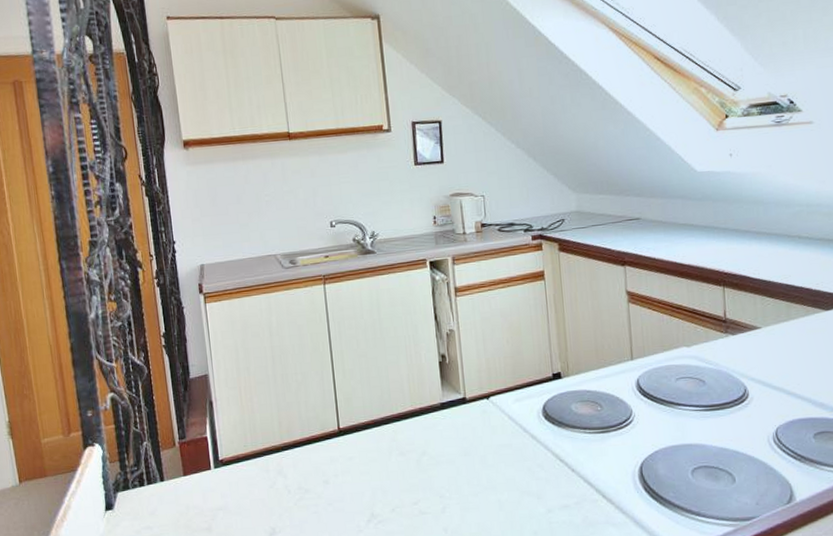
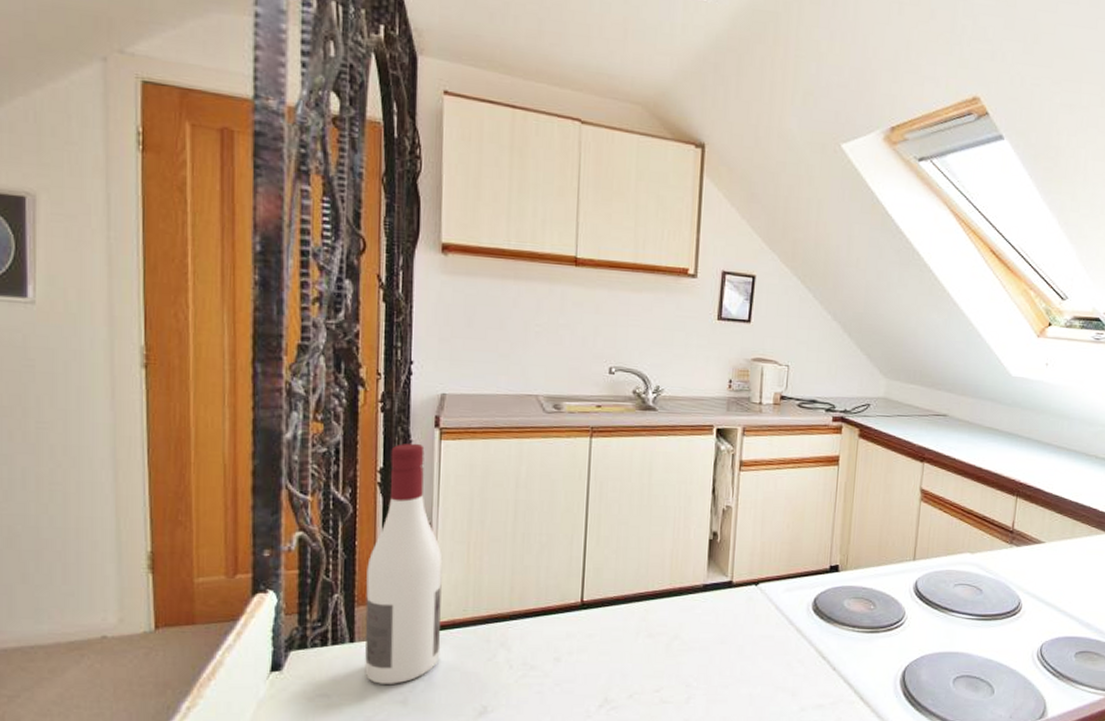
wine bottle: none [164,308,232,515] -> present [365,443,443,684]

